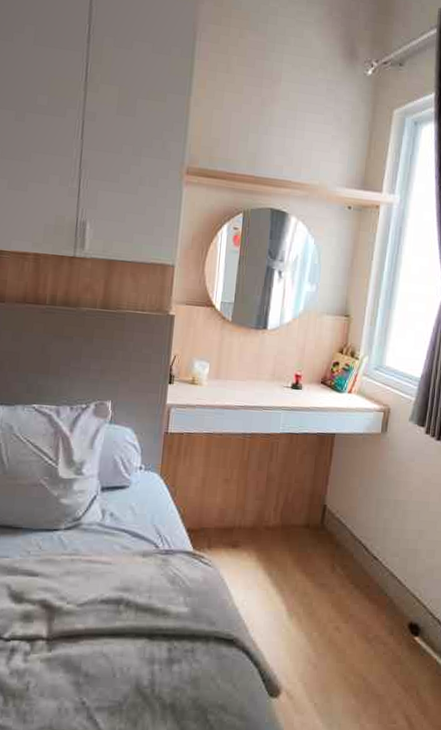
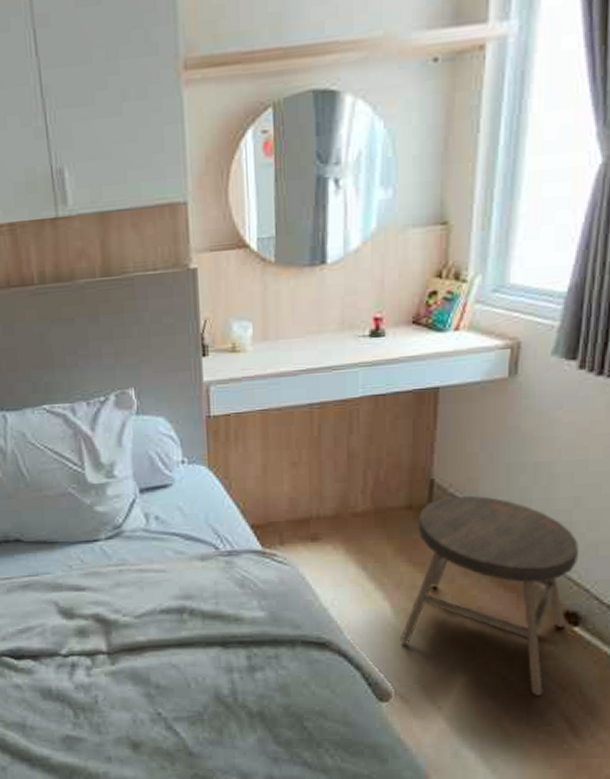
stool: none [291,520,421,696] -> present [400,495,579,695]

